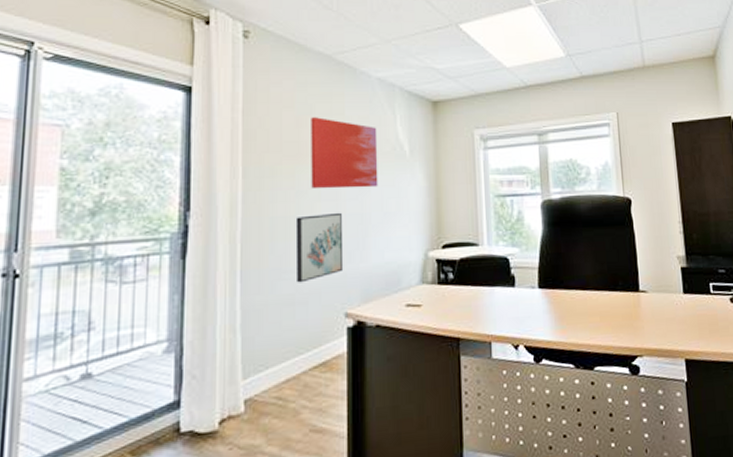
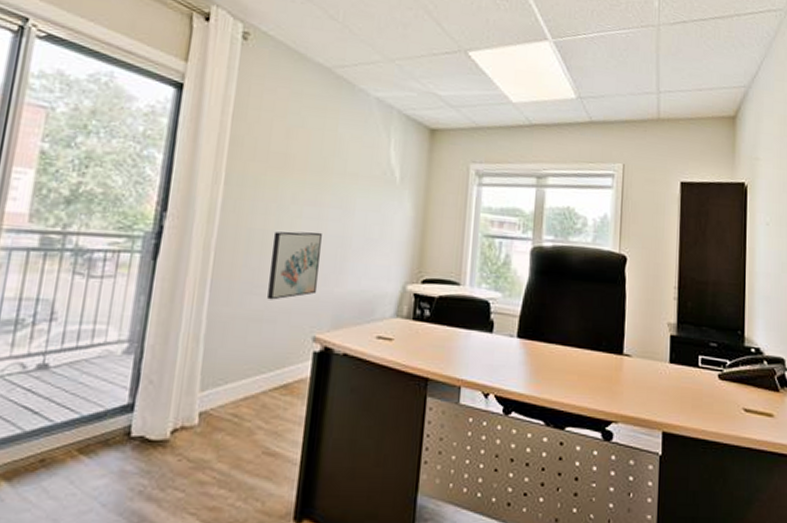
wall art: present [311,117,378,189] -> none [294,130,369,211]

